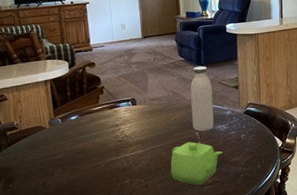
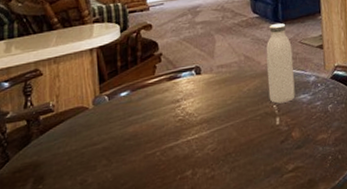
teapot: present [170,142,223,185] -> none [242,117,306,173]

